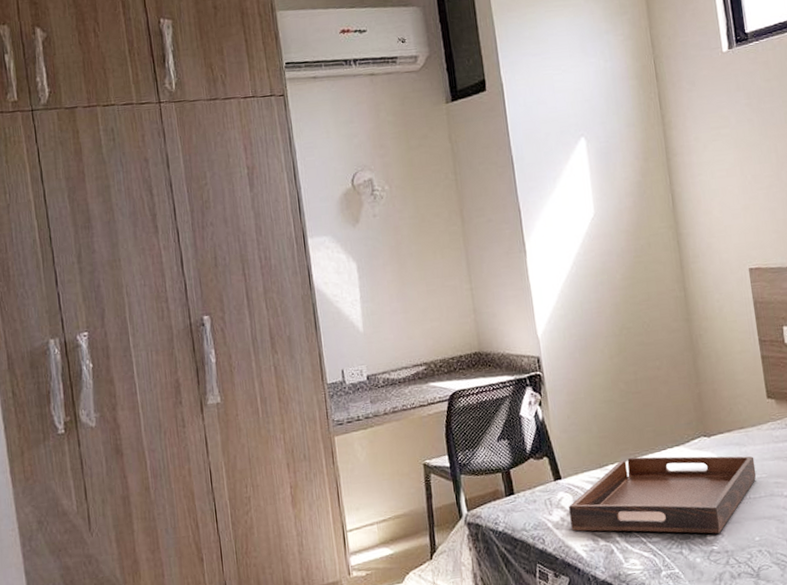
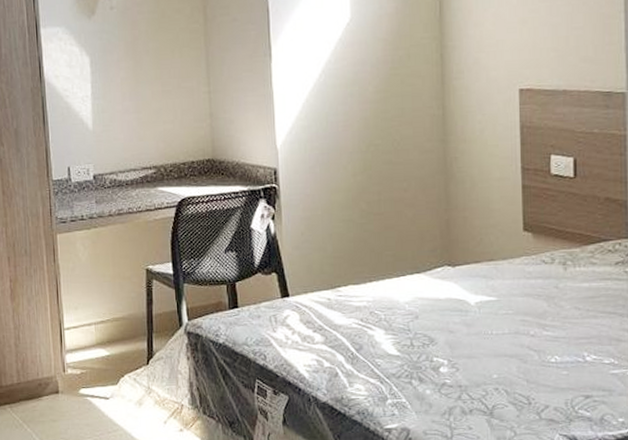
serving tray: present [569,456,757,534] -> none [295,280,502,367]

